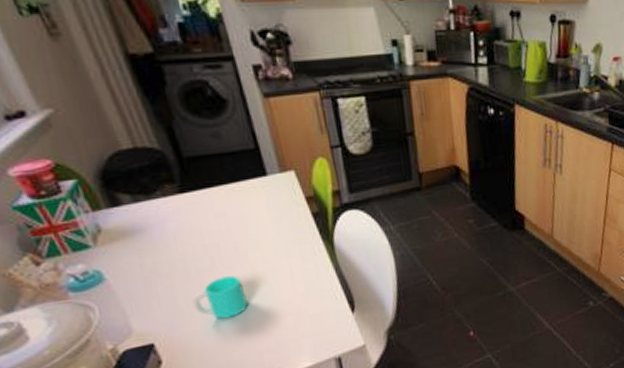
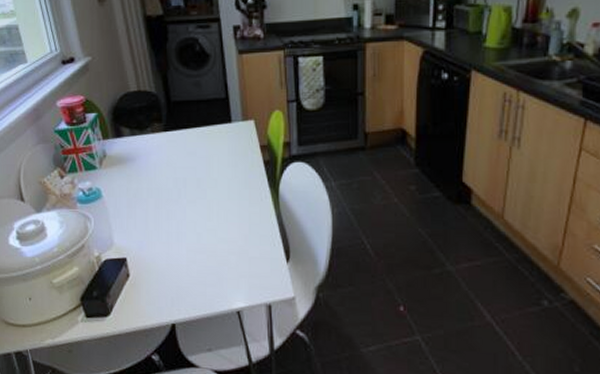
cup: present [192,275,249,319] -> none [160,209,202,247]

